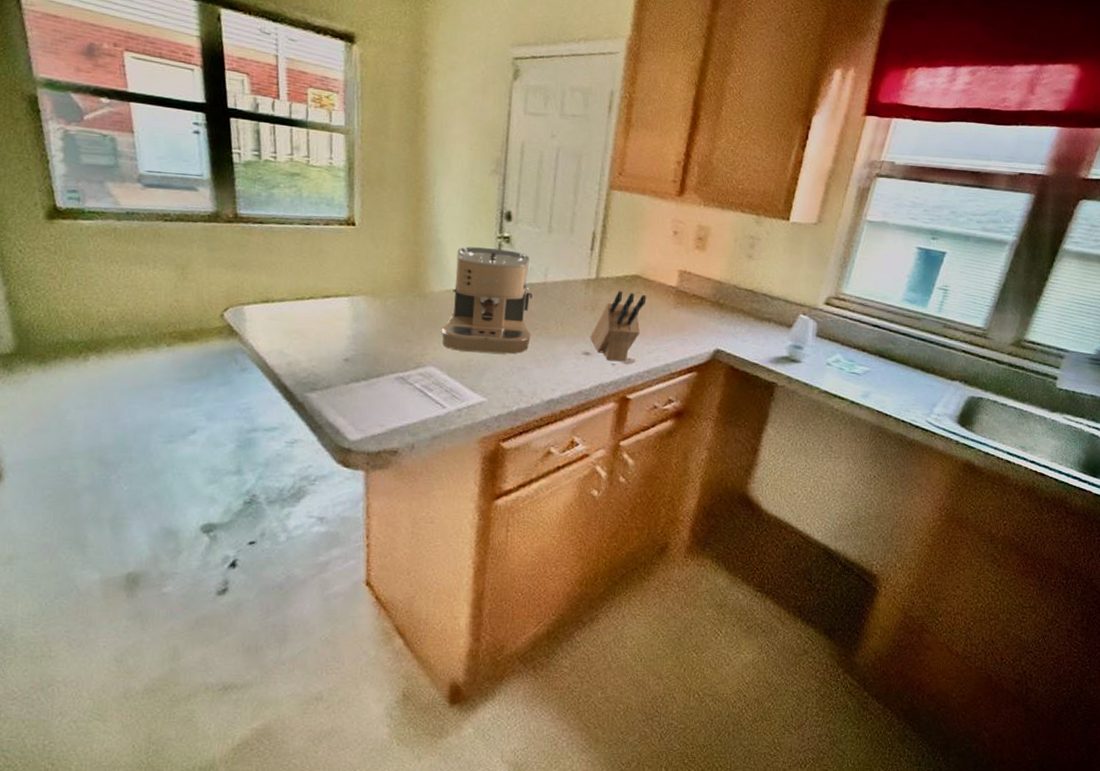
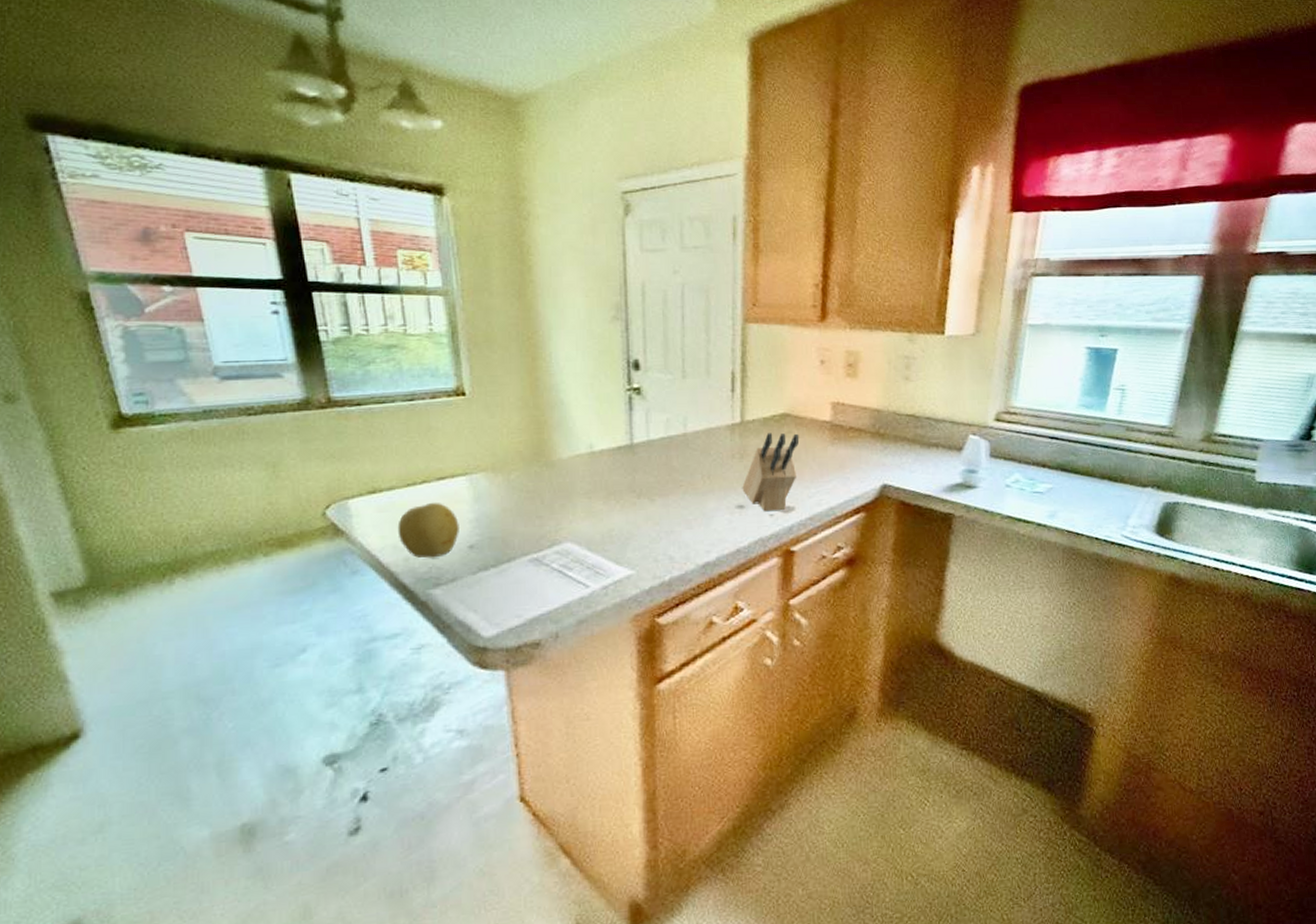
fruit: none [284,317,338,366] -> present [397,503,459,558]
coffee maker: present [441,247,533,354] -> none [575,402,676,521]

